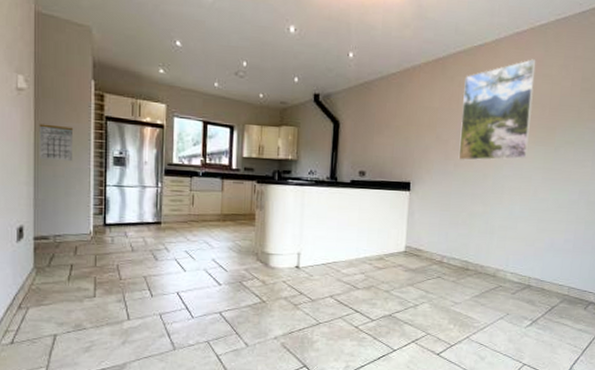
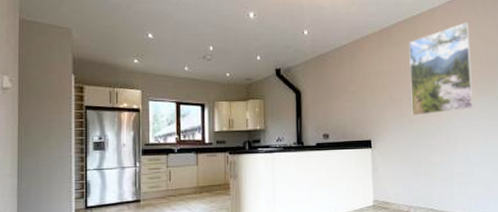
calendar: present [39,123,74,162] -> none [22,118,56,152]

